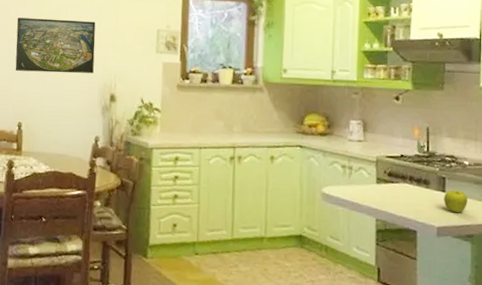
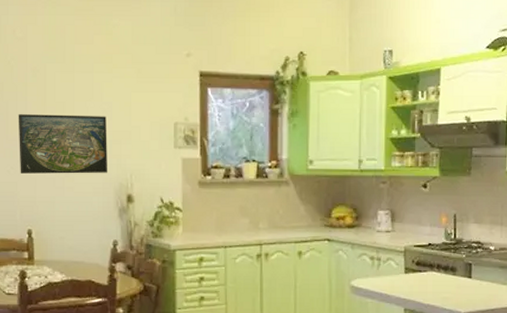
fruit: present [444,190,467,213] -> none [470,276,493,298]

